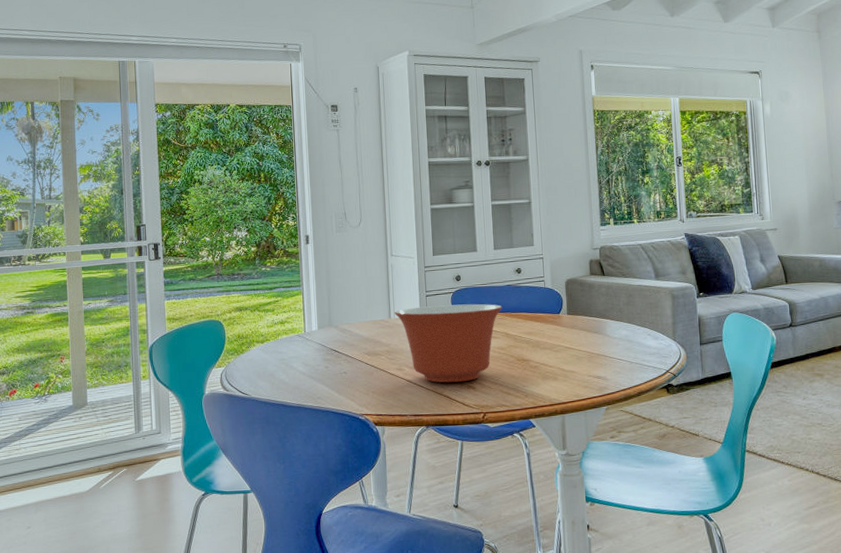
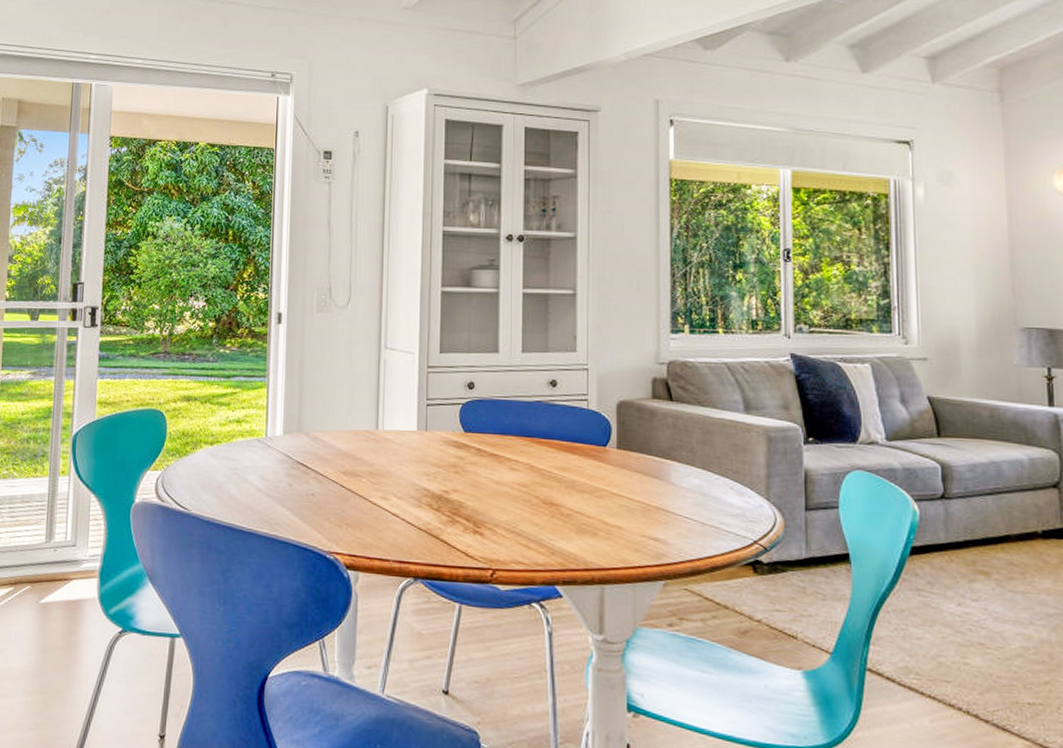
mixing bowl: present [394,304,503,383] -> none [383,418,528,525]

